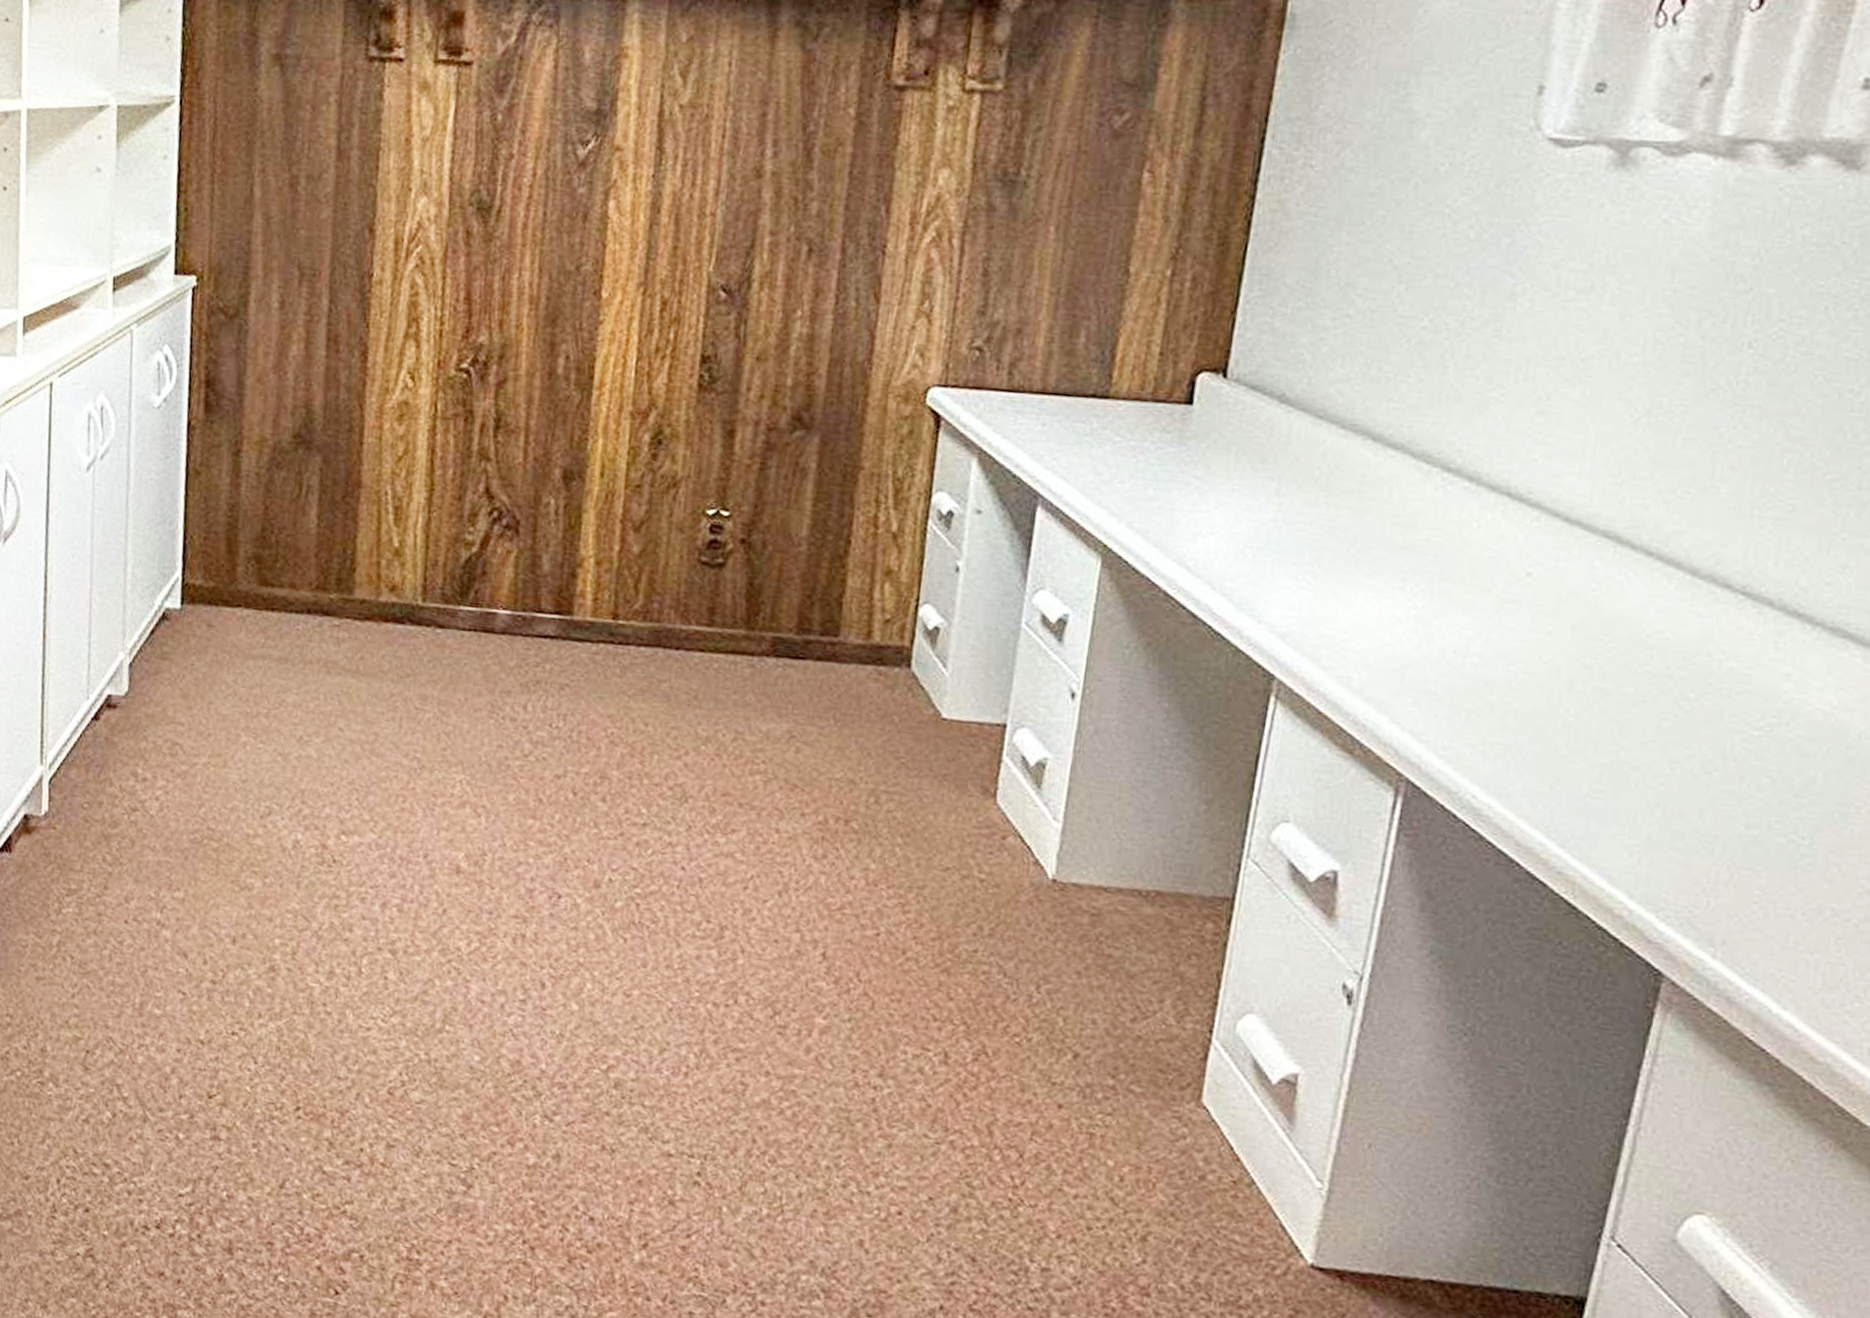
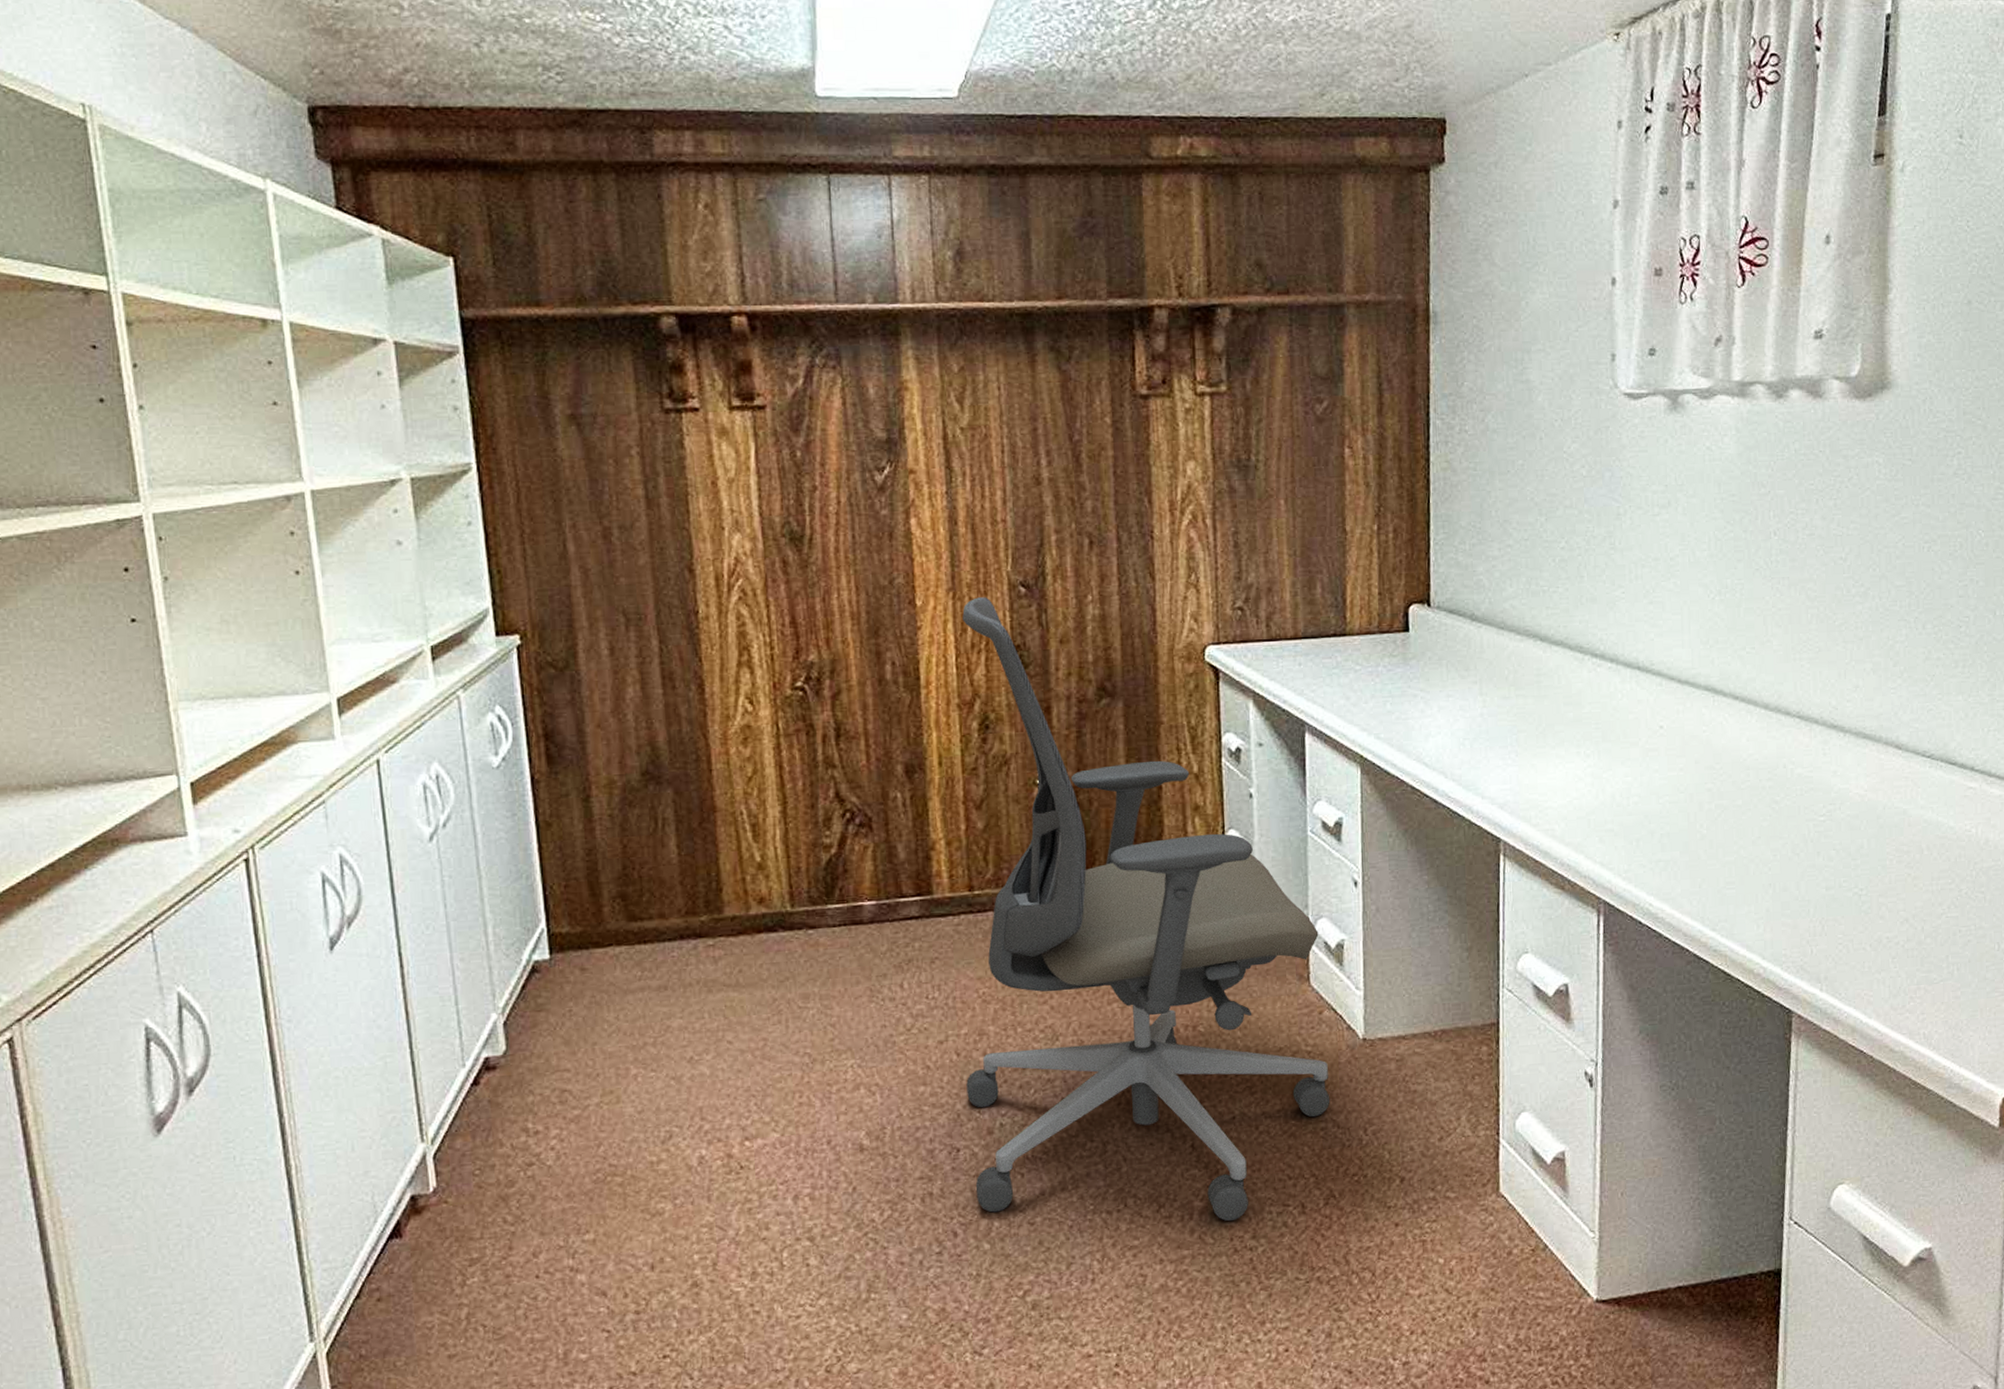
office chair: none [571,297,1017,1051] -> present [962,597,1330,1222]

